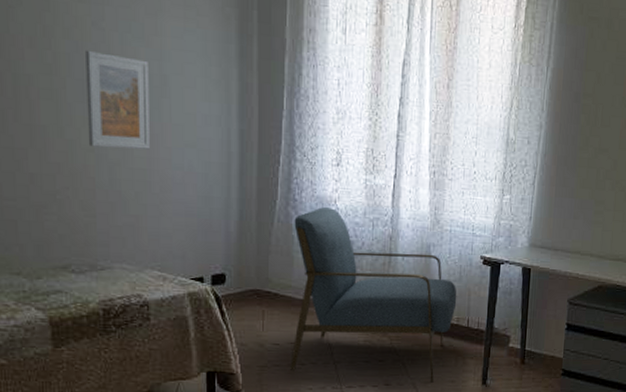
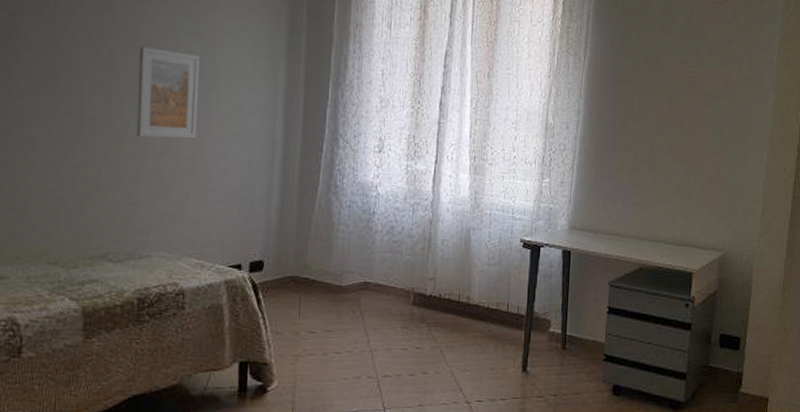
chair: present [290,207,457,383] -> none [325,193,497,370]

